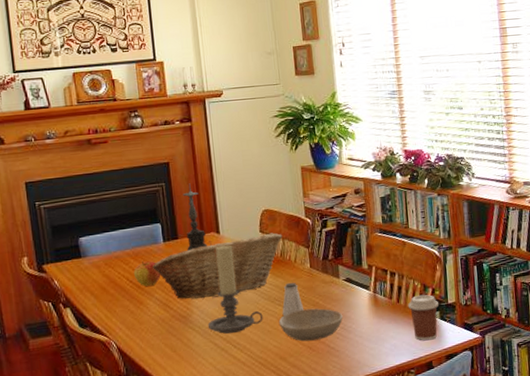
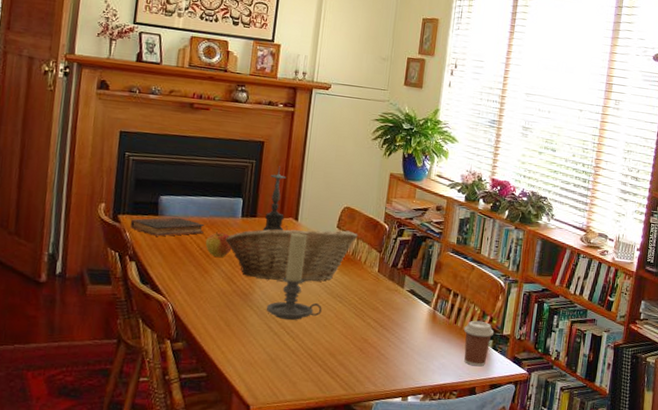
book: none [55,255,130,279] -> present [129,217,205,237]
bowl: present [278,308,343,342] -> none [335,310,400,344]
saltshaker: present [282,282,304,316] -> none [341,282,364,313]

